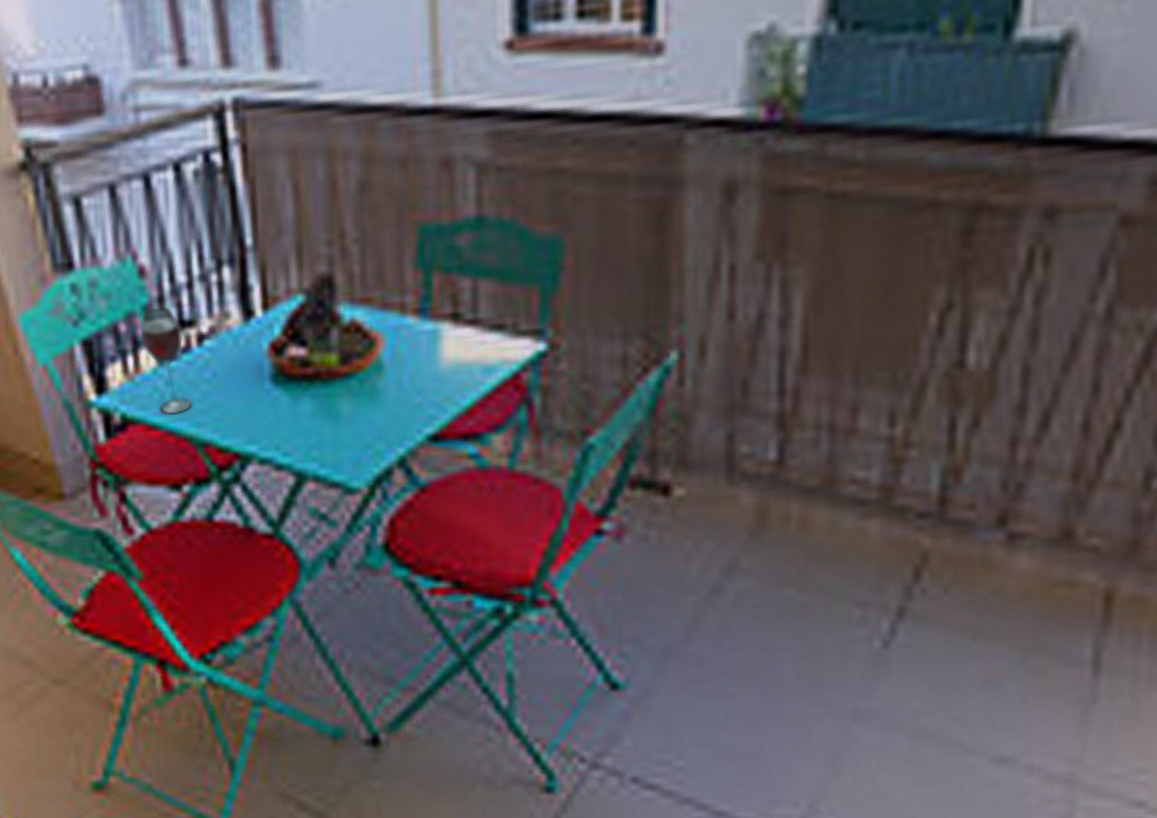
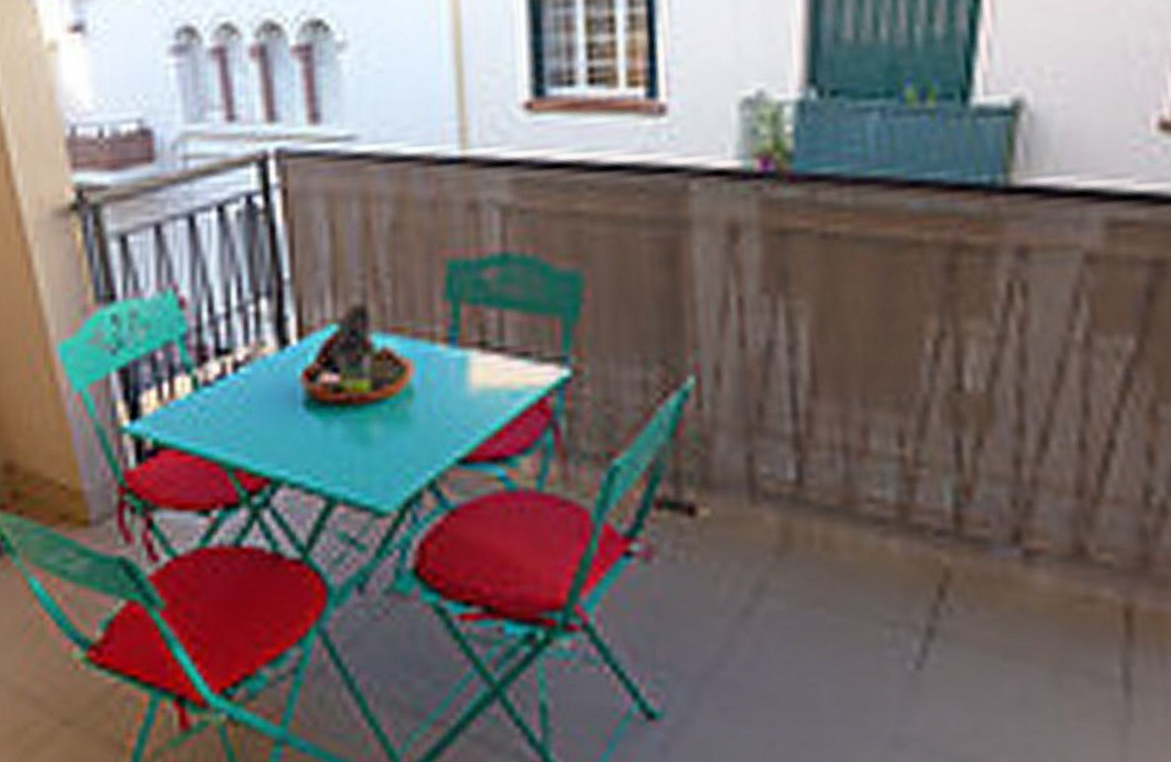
wineglass: present [140,306,193,415] -> none [177,336,226,440]

